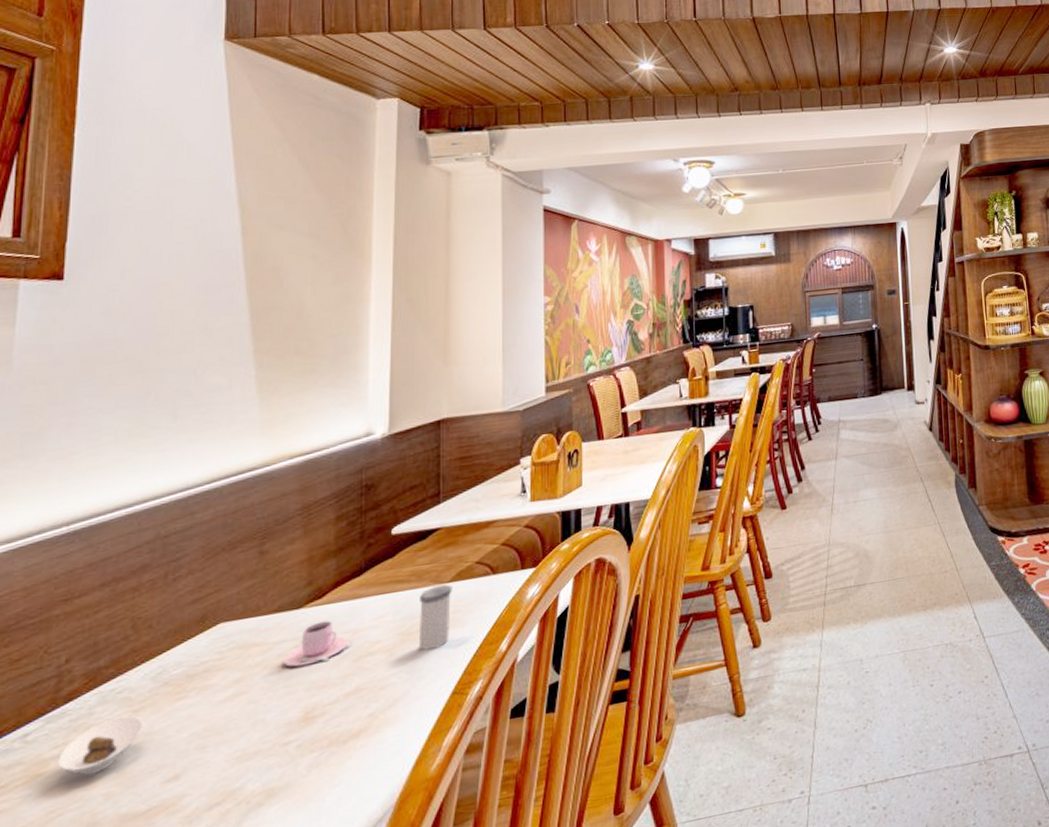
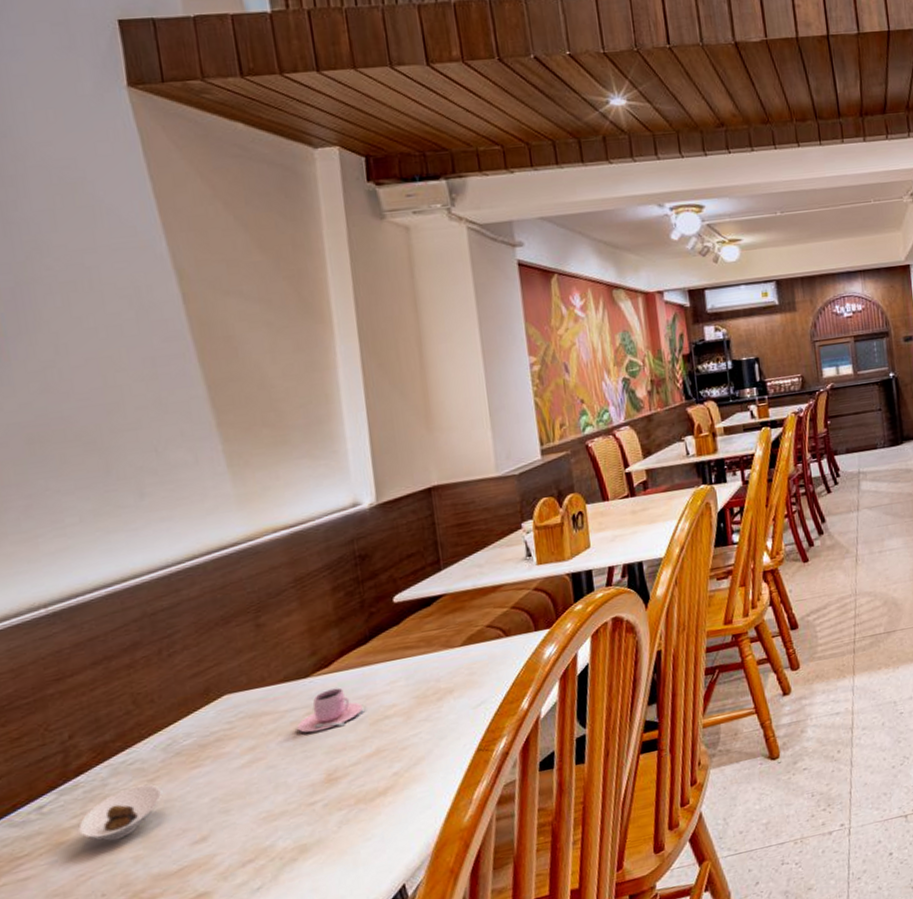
salt shaker: present [418,584,453,650] -> none [431,648,468,712]

